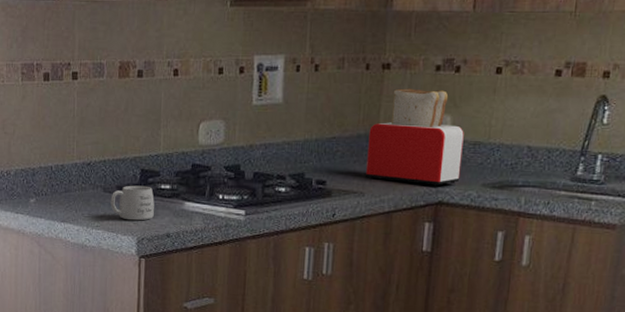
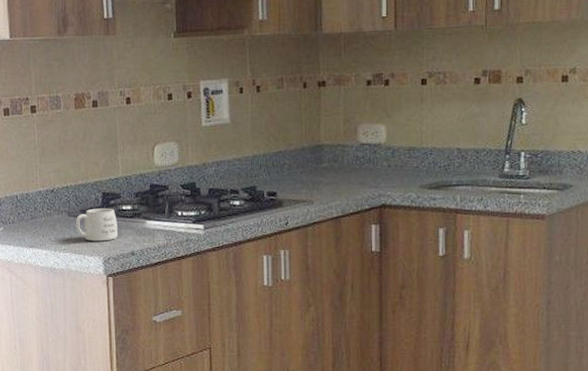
toaster: present [365,88,464,187] -> none [311,102,399,191]

